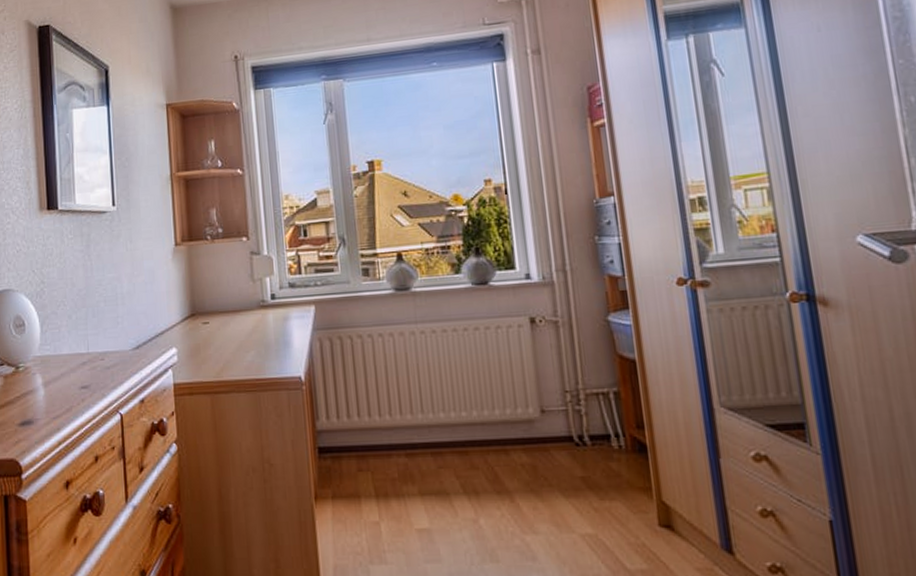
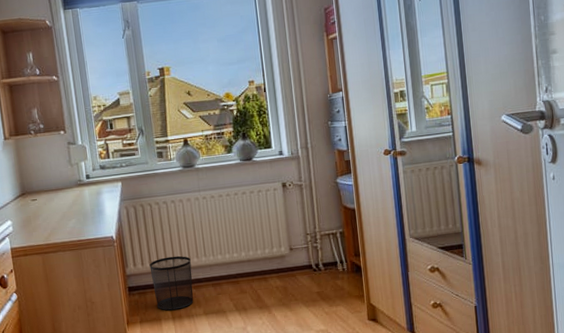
waste bin: none [347,409,405,486] -> present [149,255,194,311]

